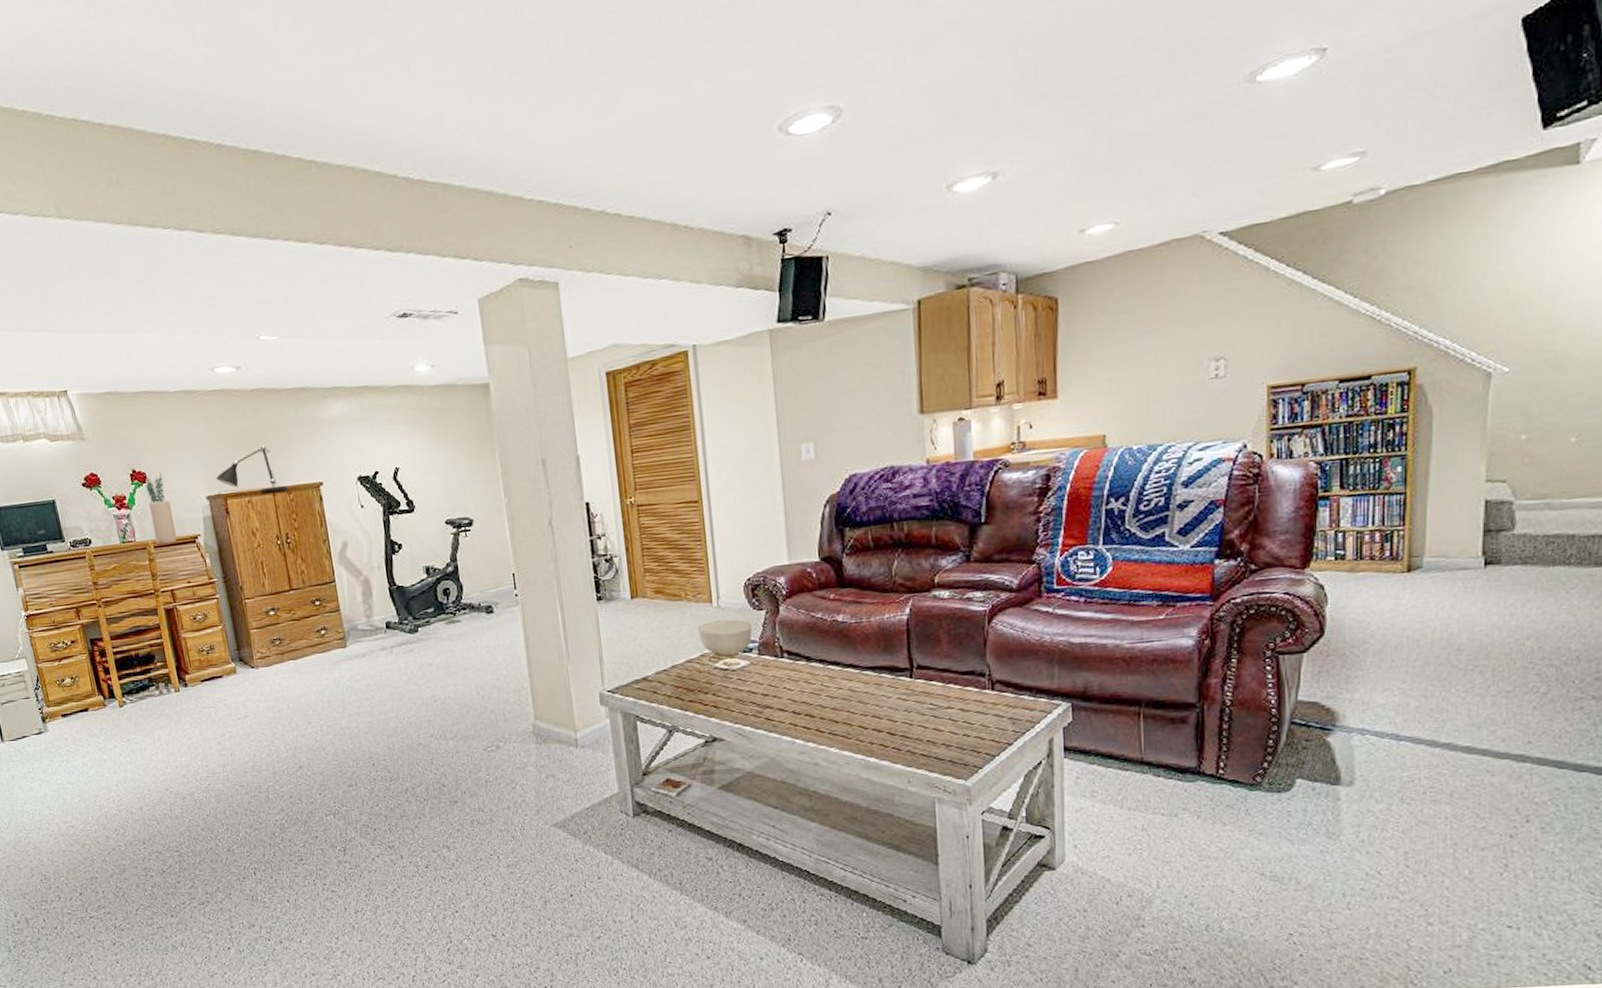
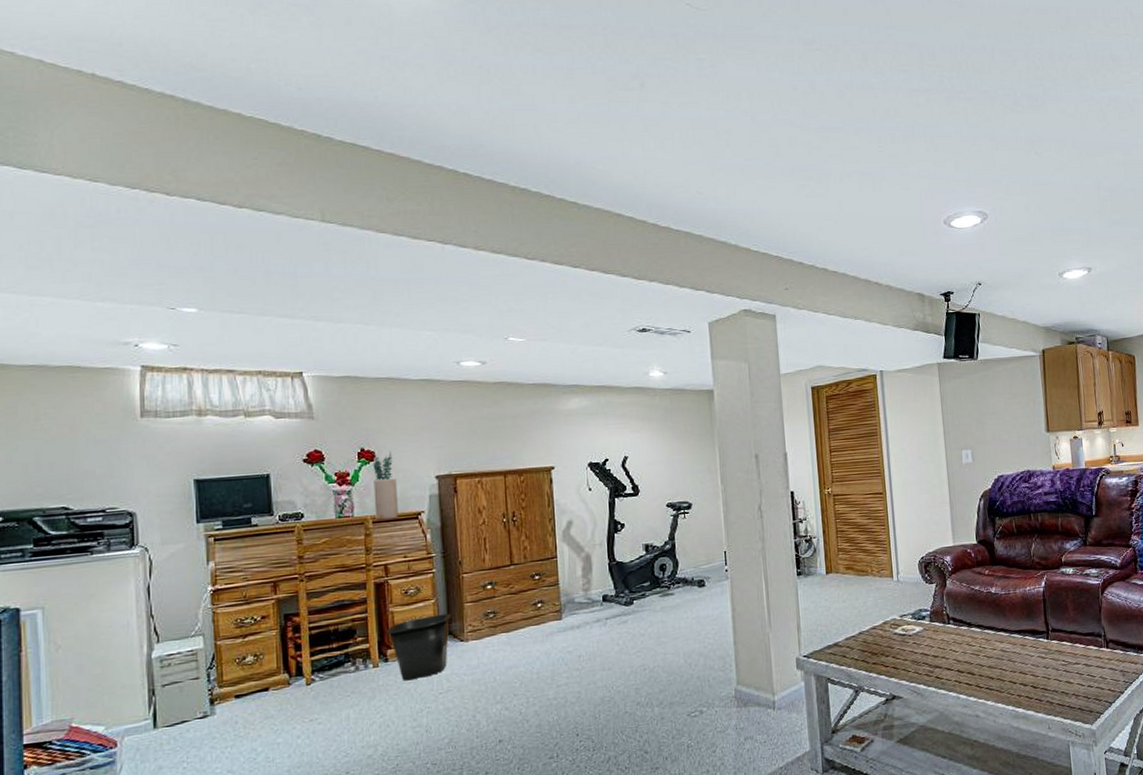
waste bin: none [181,640,242,706] -> present [386,613,452,681]
desk lamp: present [216,444,289,495] -> none [448,431,521,476]
bowl: present [697,619,752,657] -> none [880,591,925,624]

